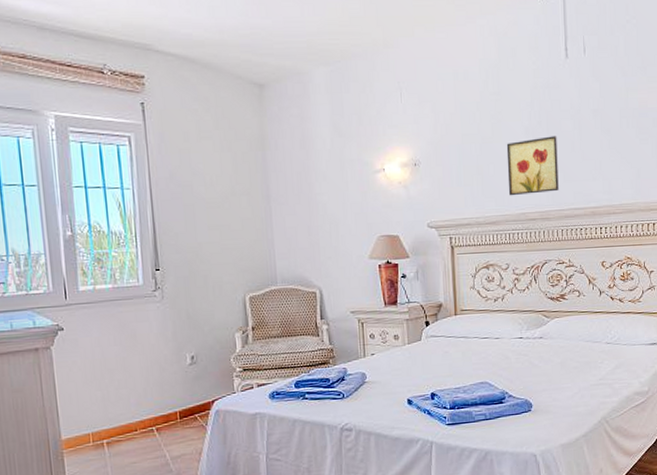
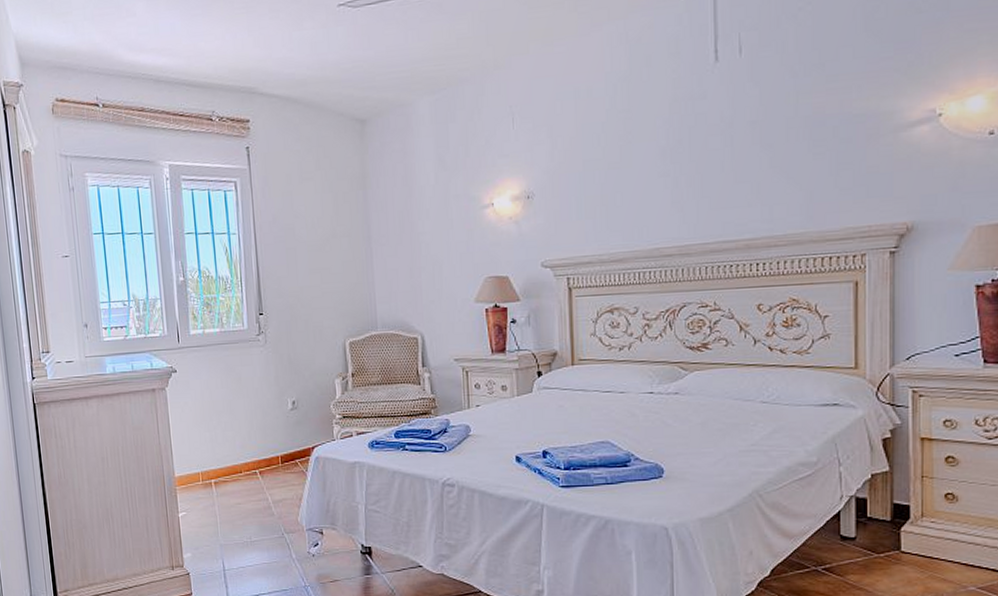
wall art: present [506,136,559,196] -> none [637,156,703,229]

